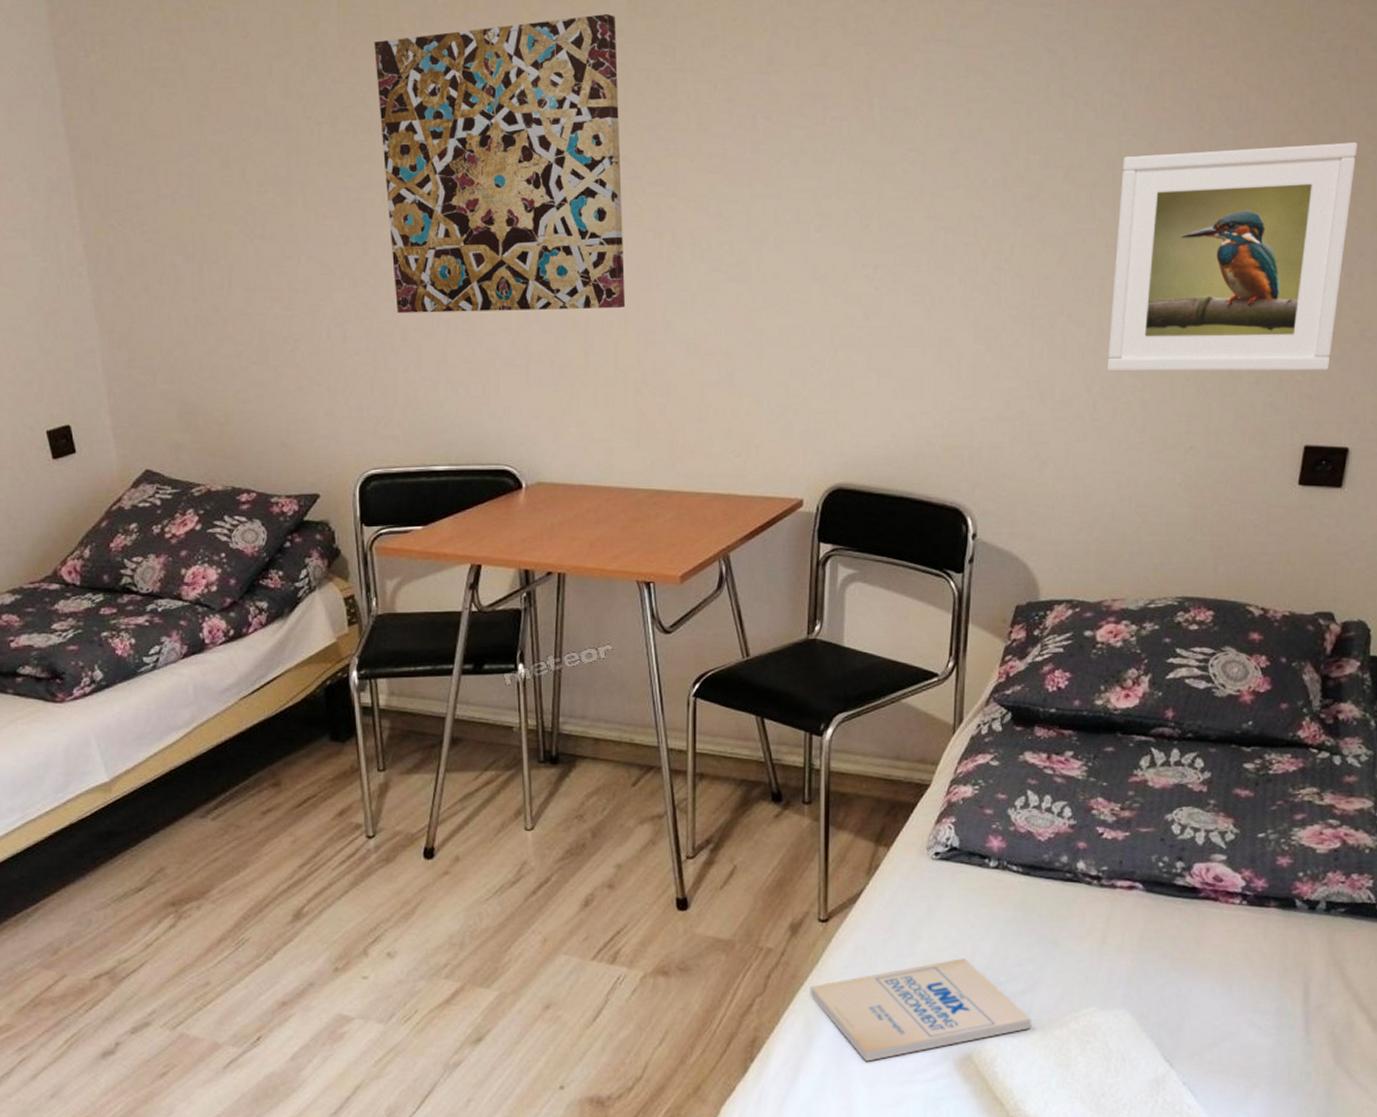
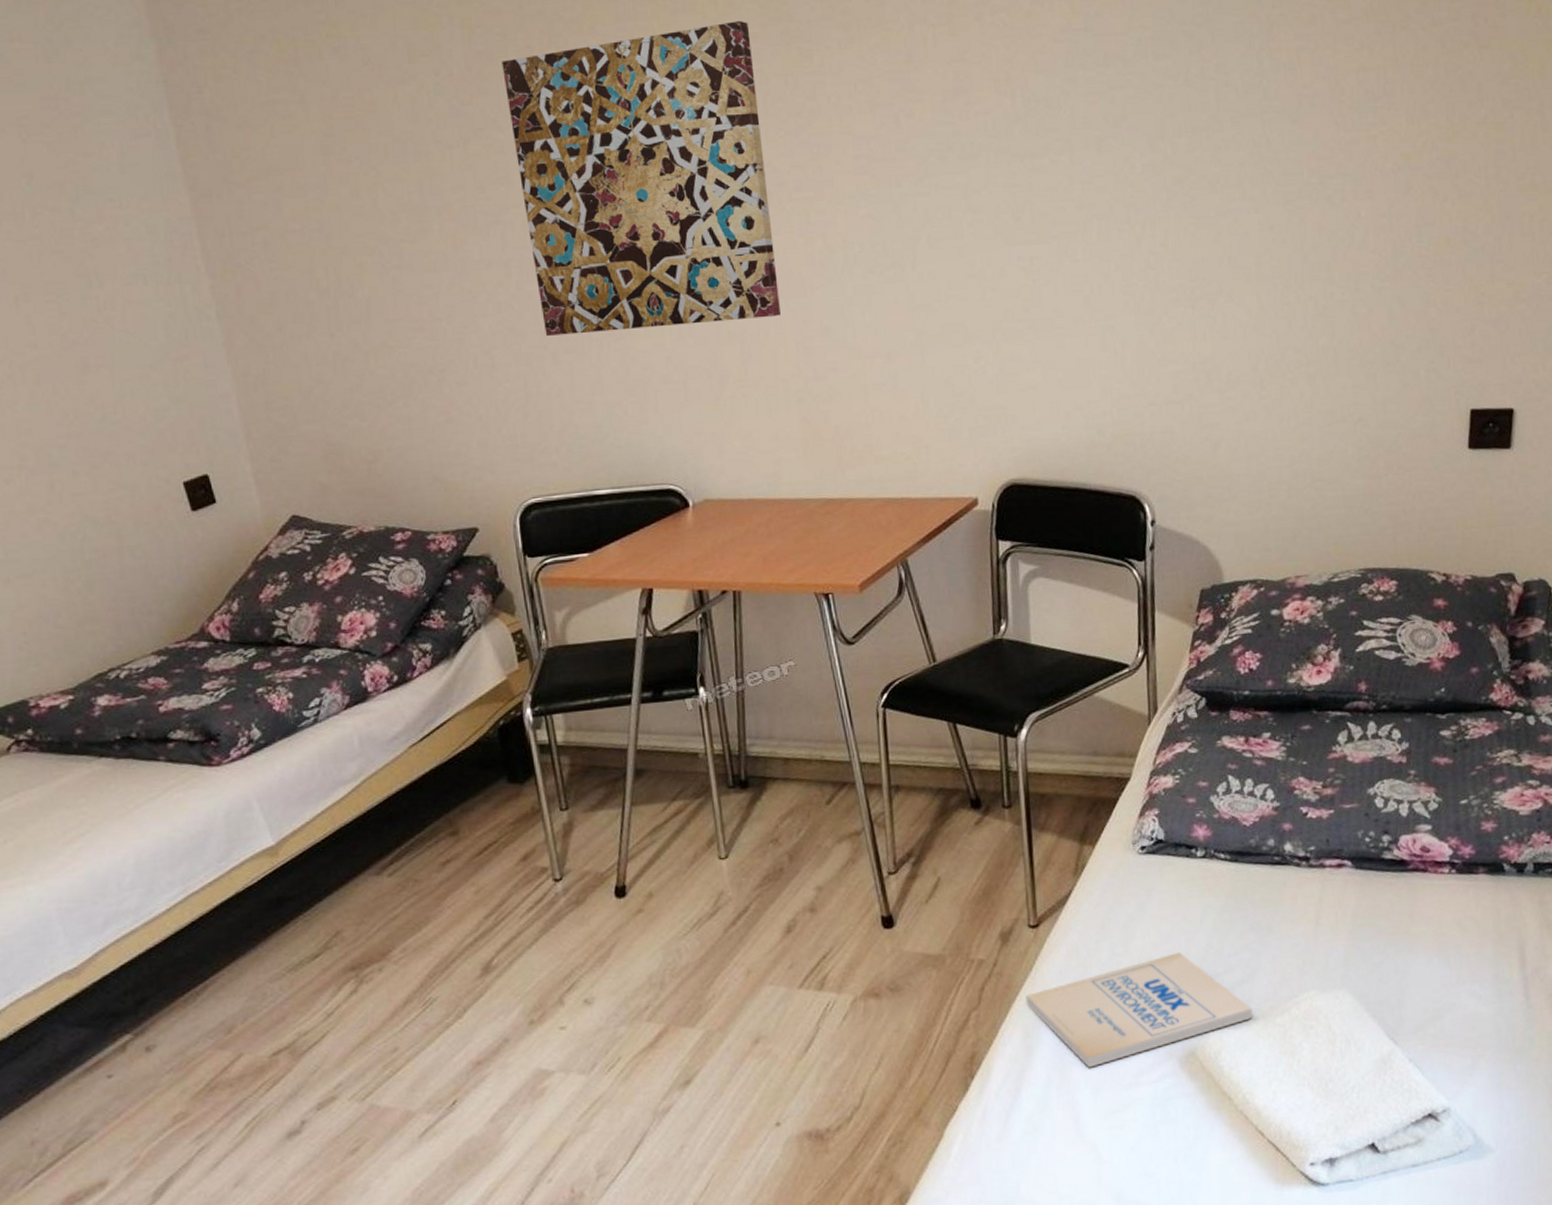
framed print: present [1107,142,1358,372] -> none [1268,108,1495,349]

